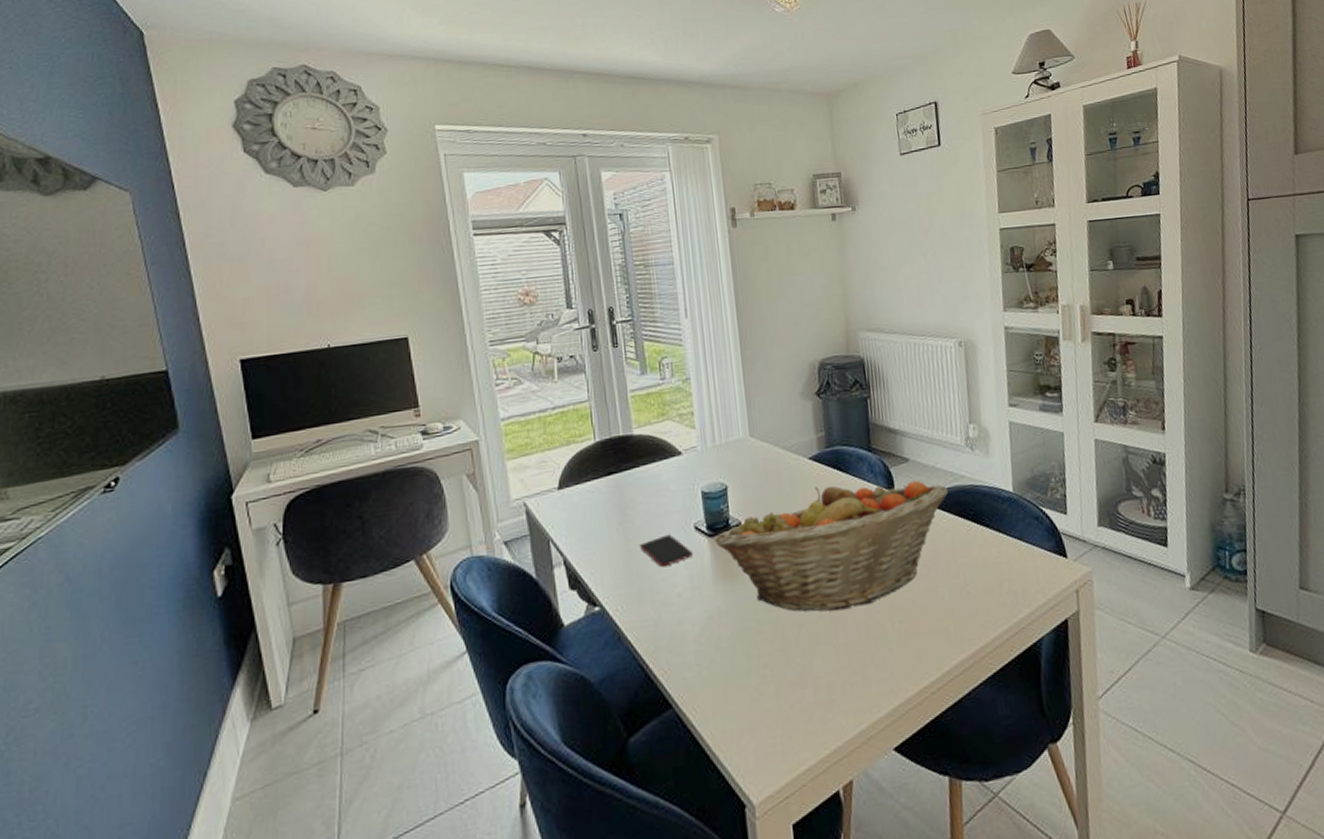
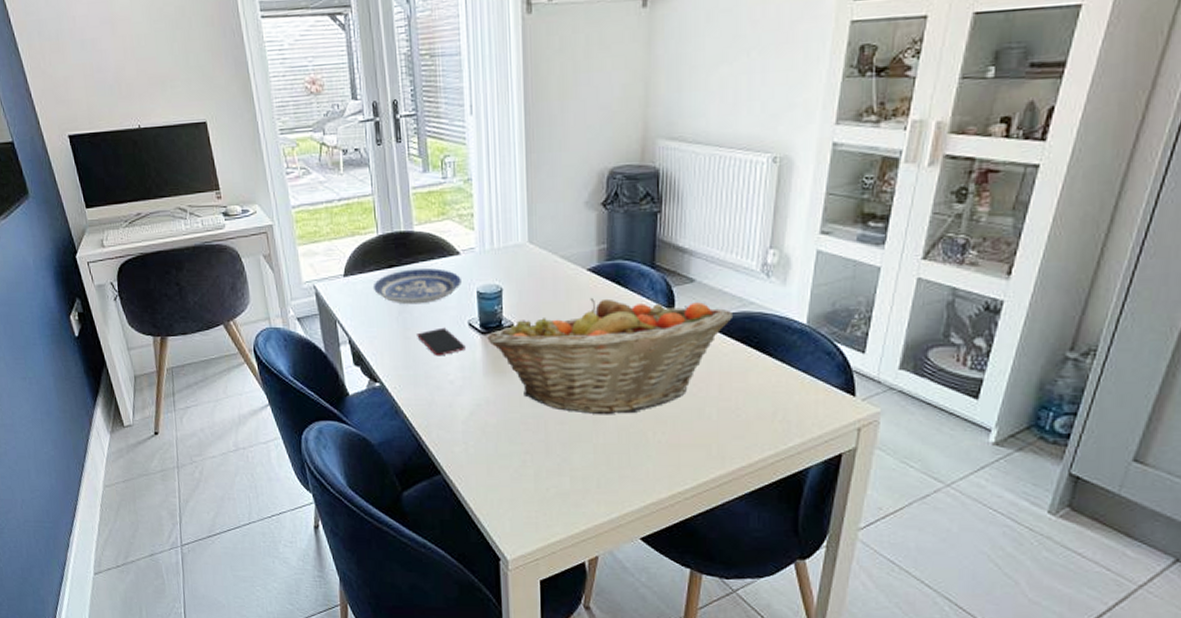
plate: none [590,471,685,514] -> present [372,268,461,305]

